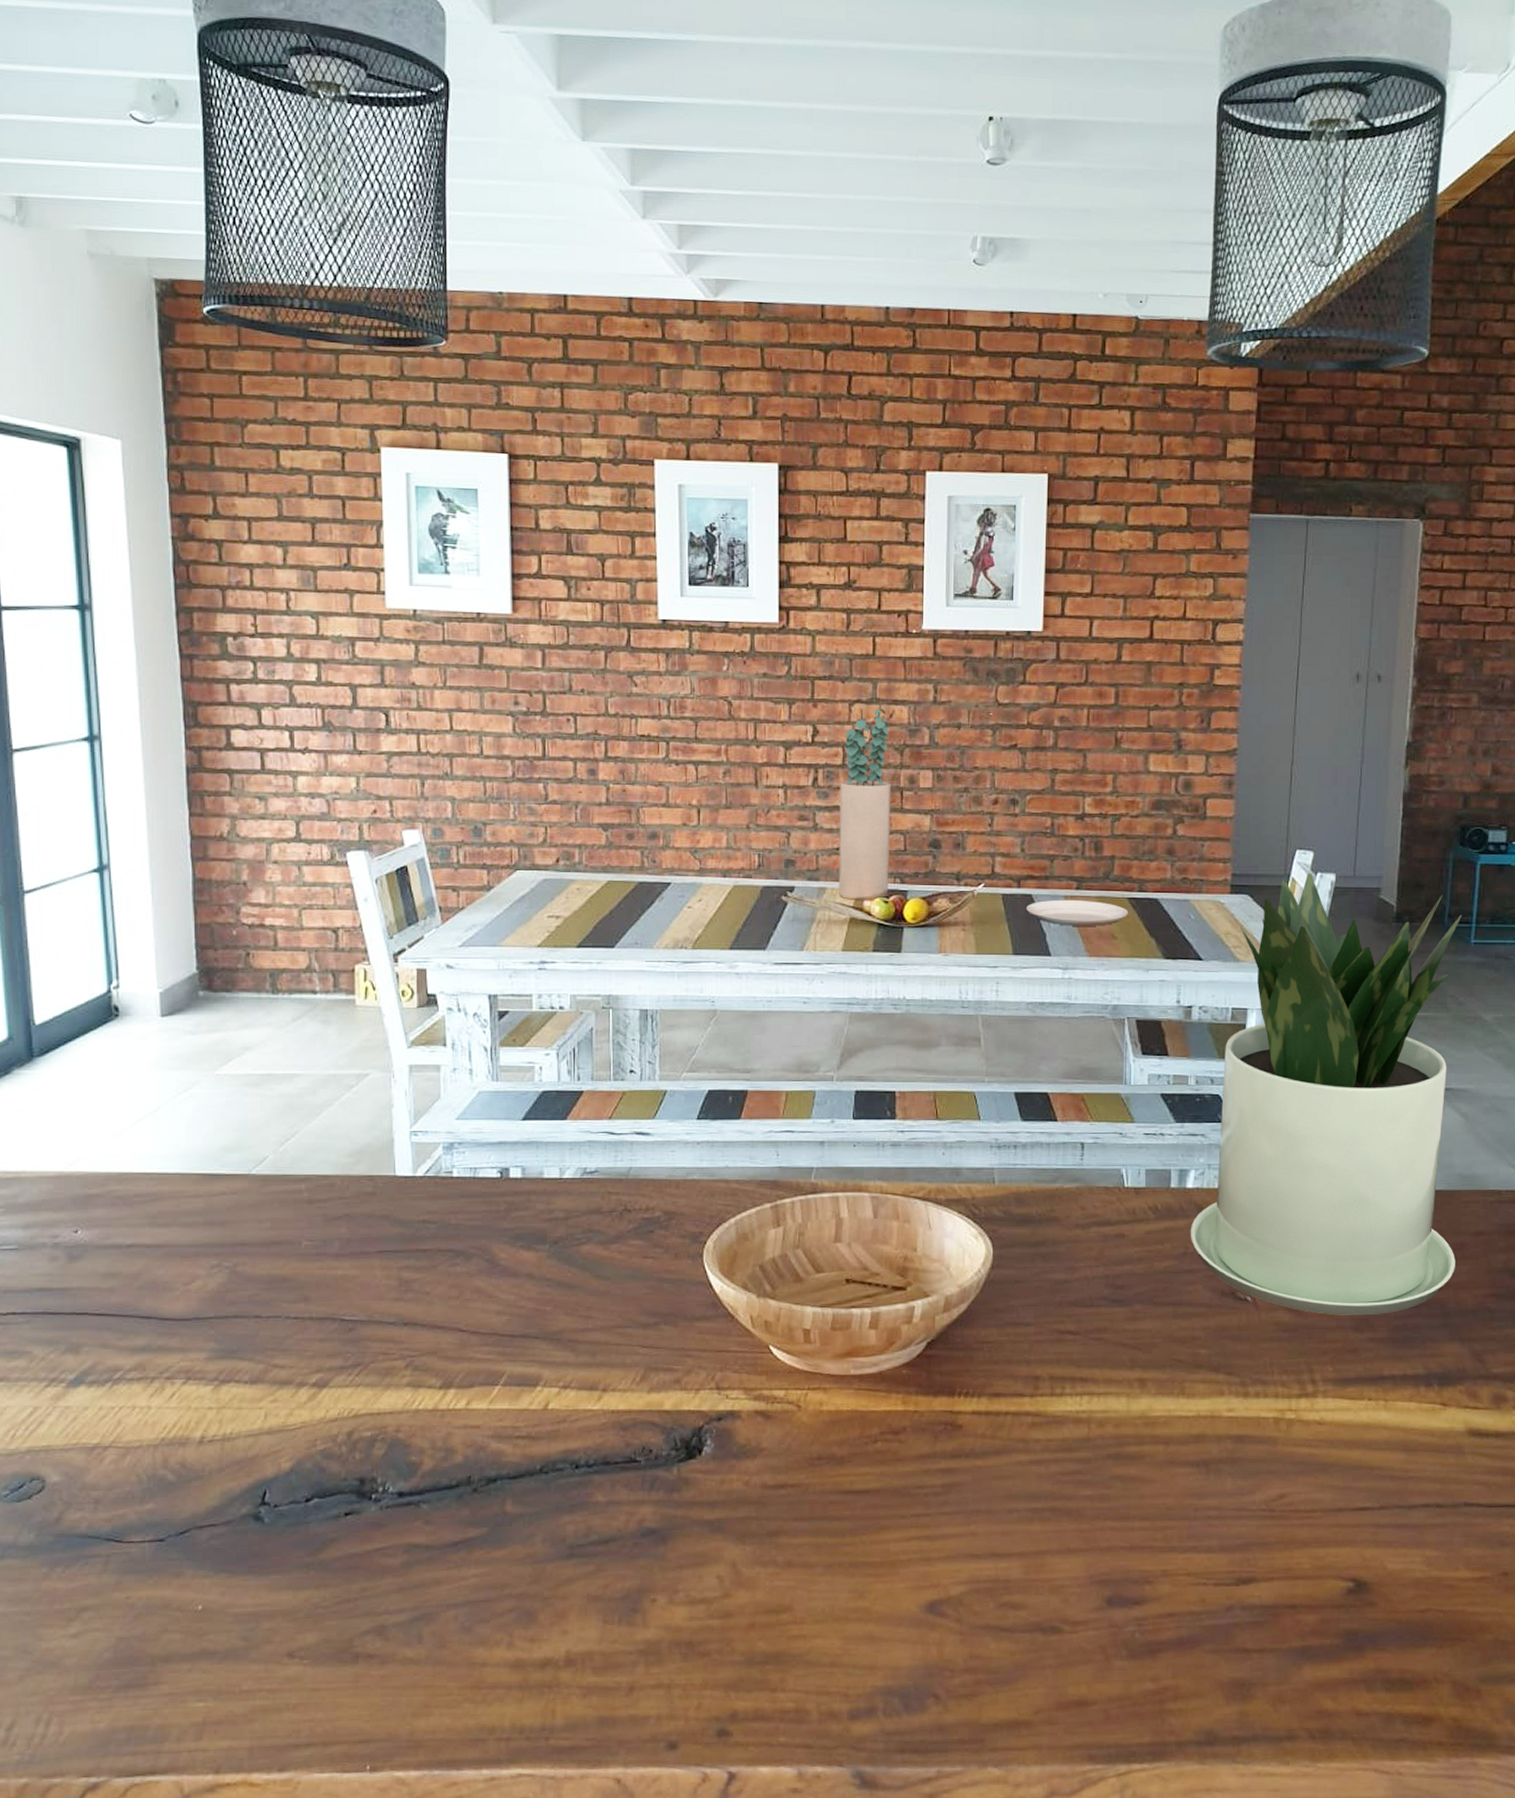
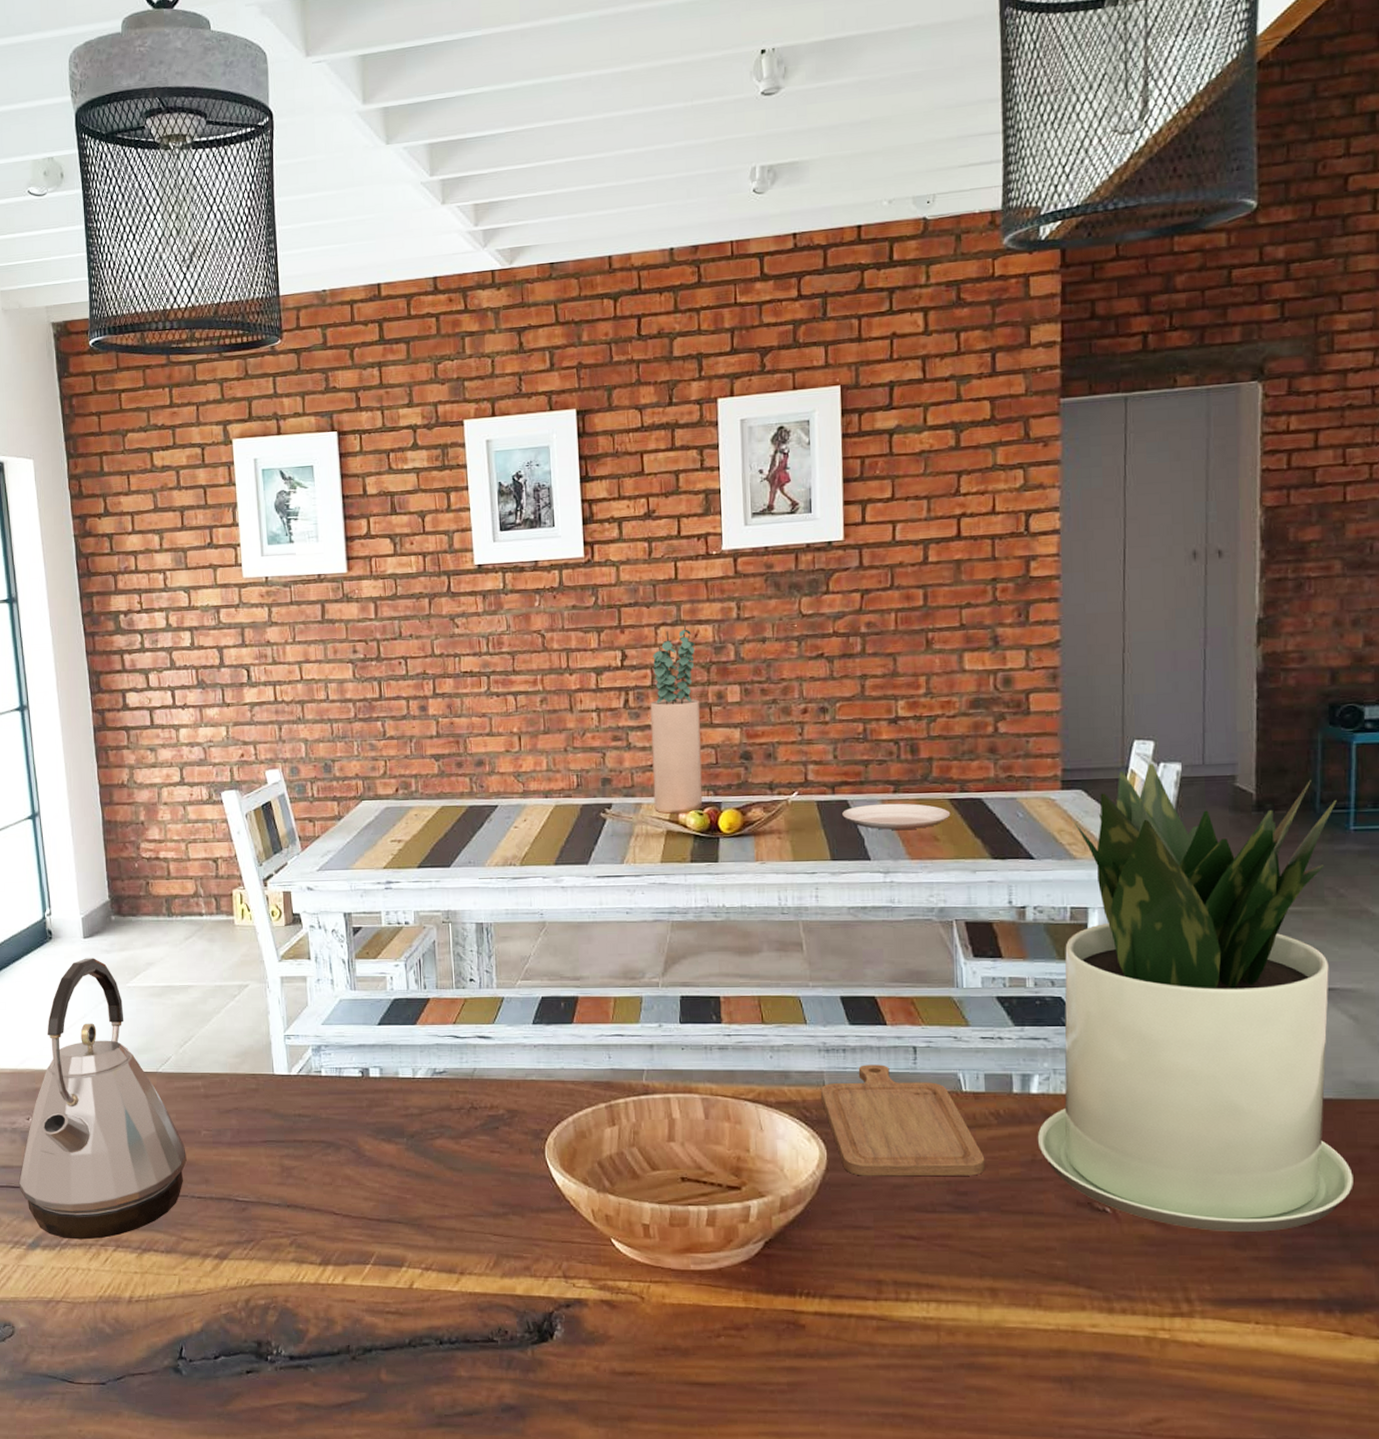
kettle: none [59,1040,282,1373] -> present [18,958,187,1240]
chopping board: none [989,1161,1142,1273] -> present [820,1064,985,1177]

